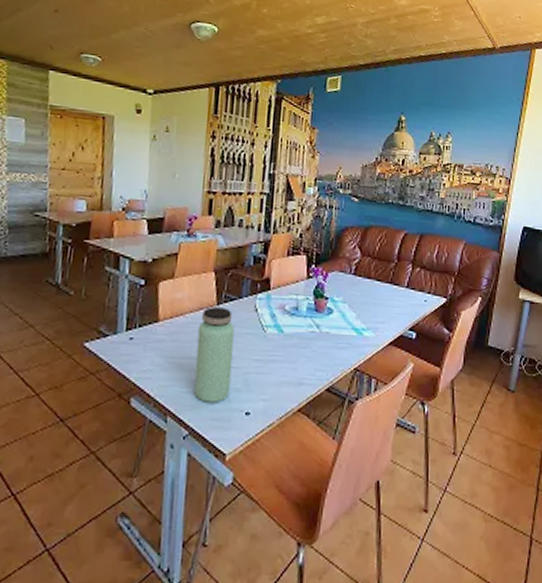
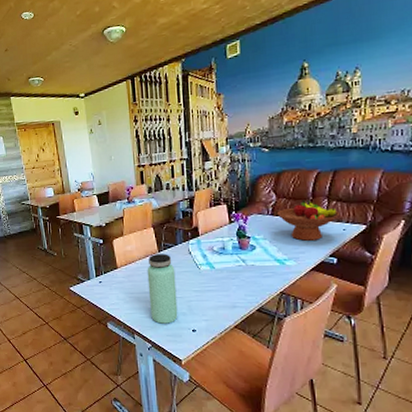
fruit bowl: none [360,261,422,310] -> present [278,199,339,241]

